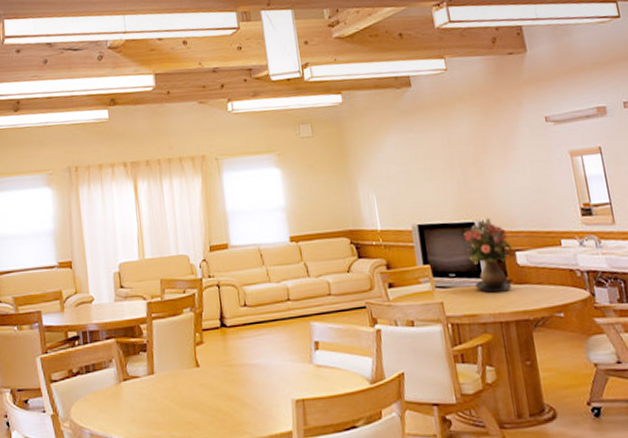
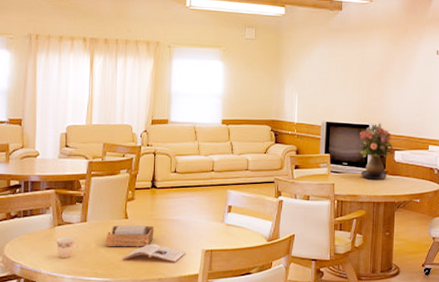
teacup: none [123,393,149,421] -> present [55,237,79,259]
napkin holder: none [178,373,232,403] -> present [105,224,154,247]
magazine: none [200,396,272,418] -> present [122,244,185,262]

